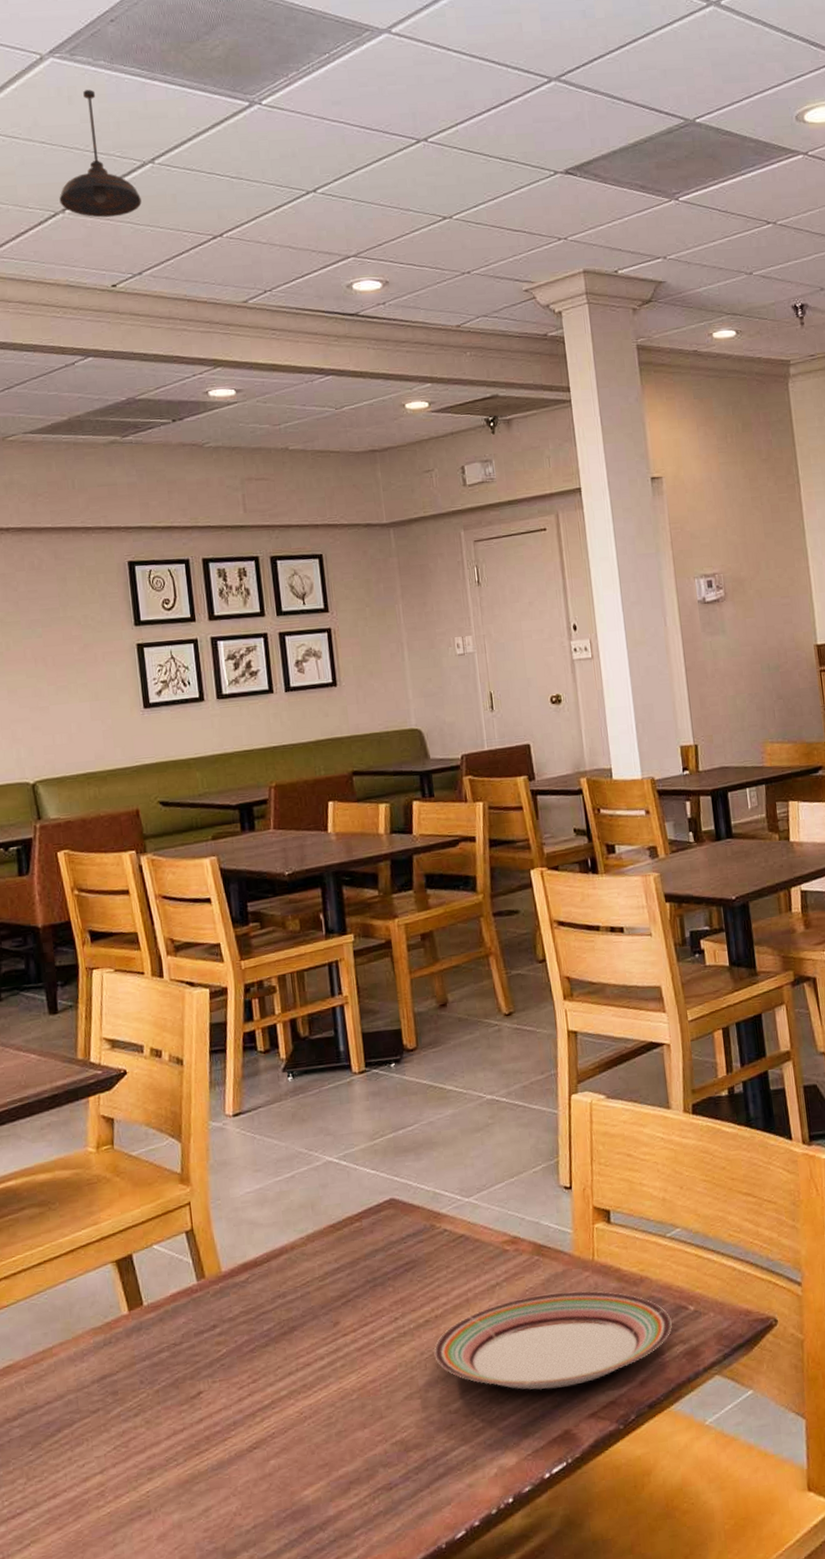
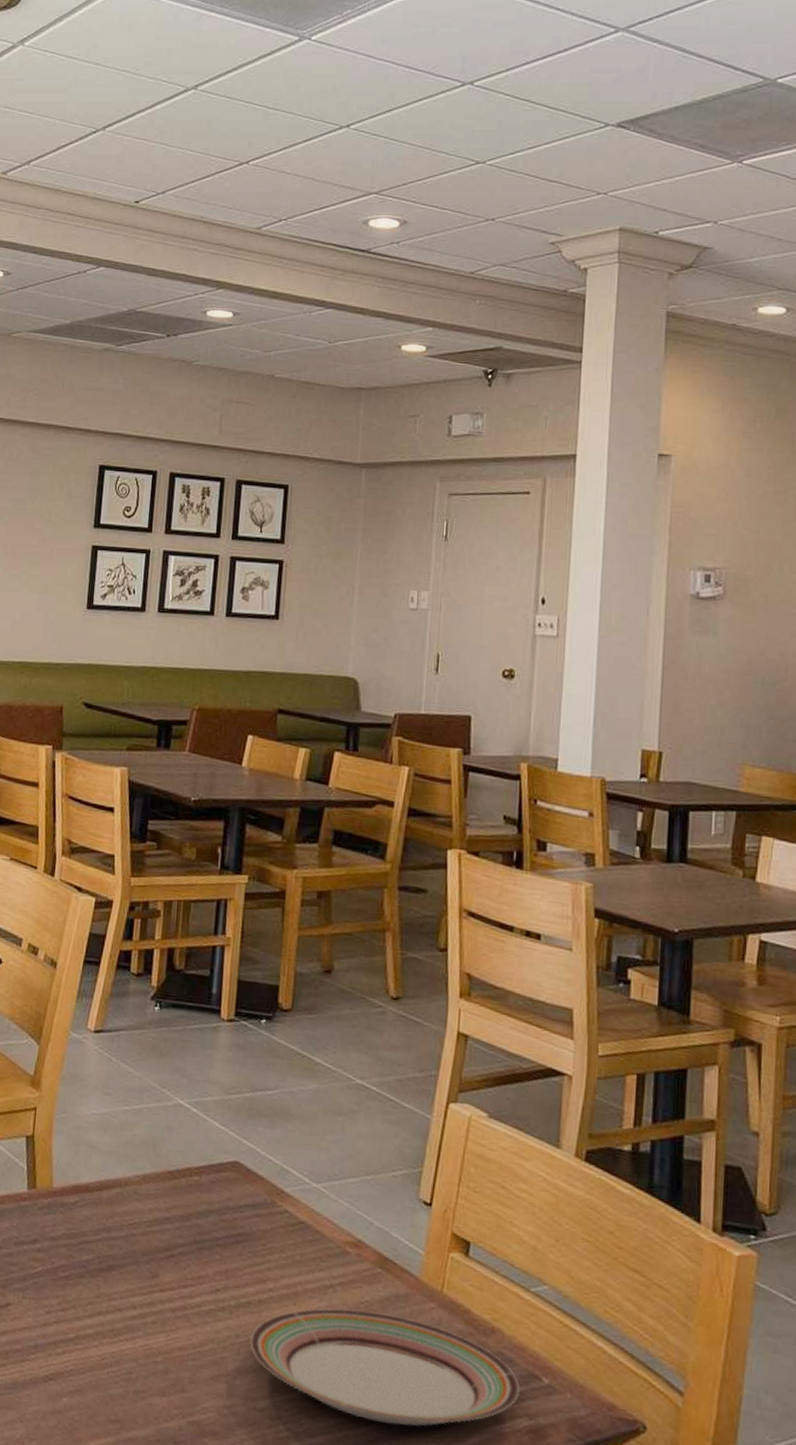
pendant light: present [59,90,142,218] -> none [102,18,178,137]

